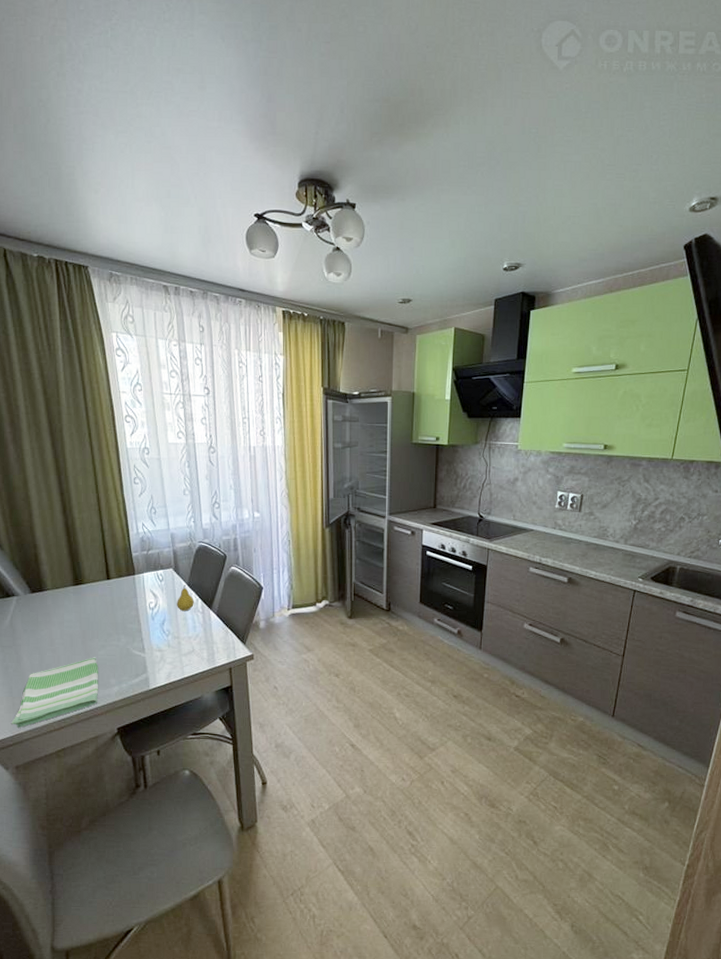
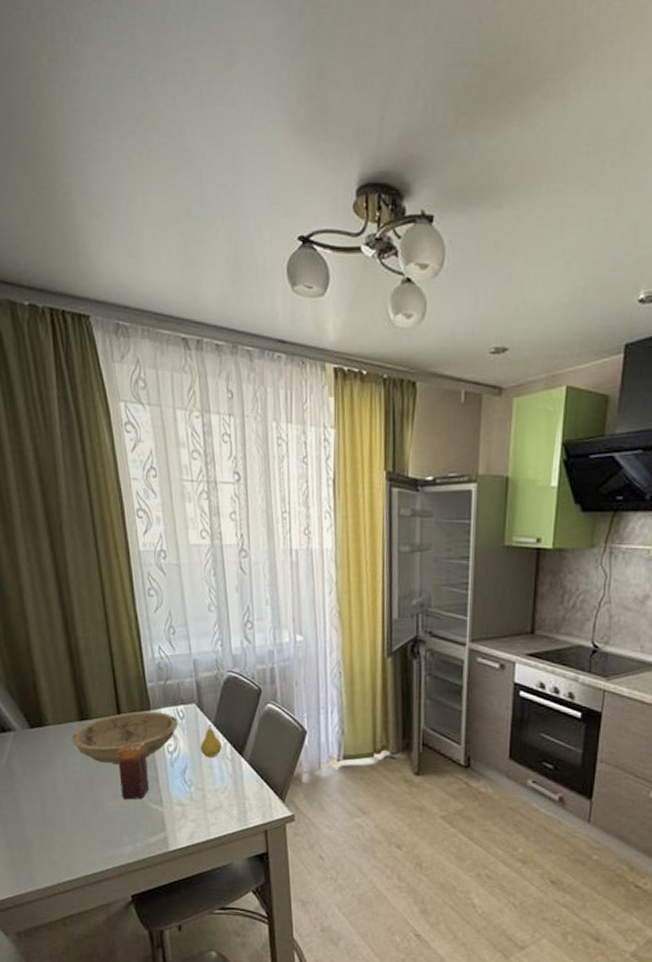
dish towel: present [11,657,98,728] -> none [11,808,109,888]
bowl: none [66,576,159,620] -> present [70,711,179,764]
candle: none [107,601,134,649] -> present [118,742,150,800]

